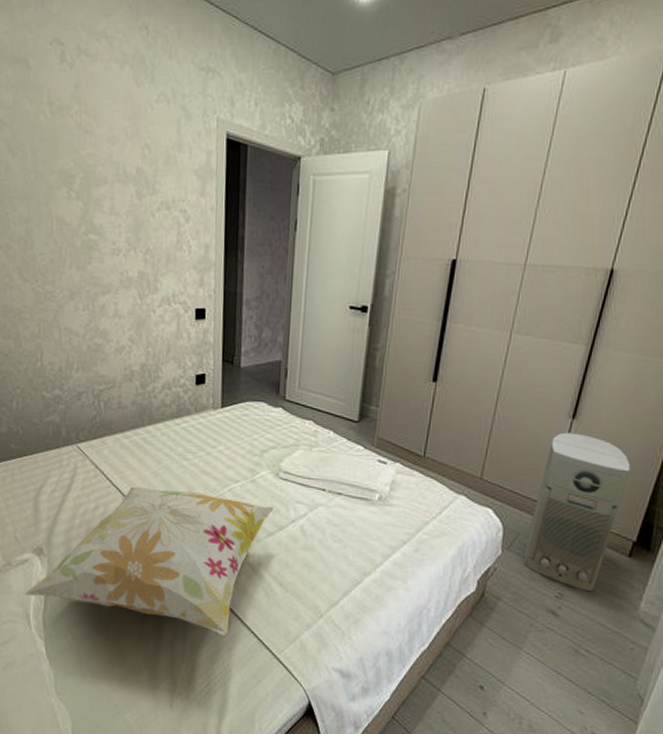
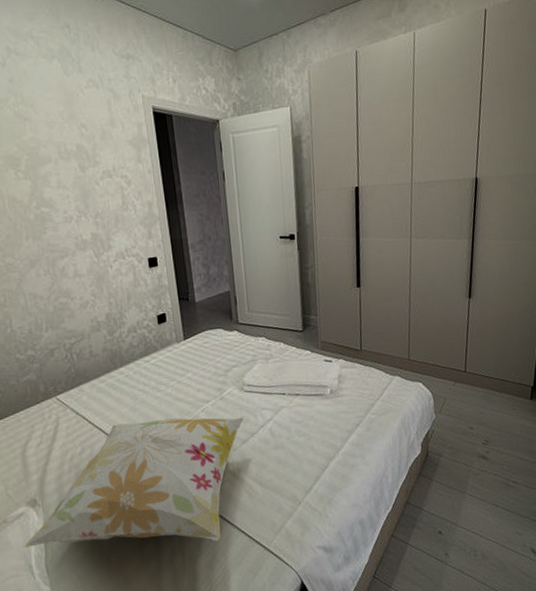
air purifier: present [523,432,631,592] -> none [452,309,519,434]

